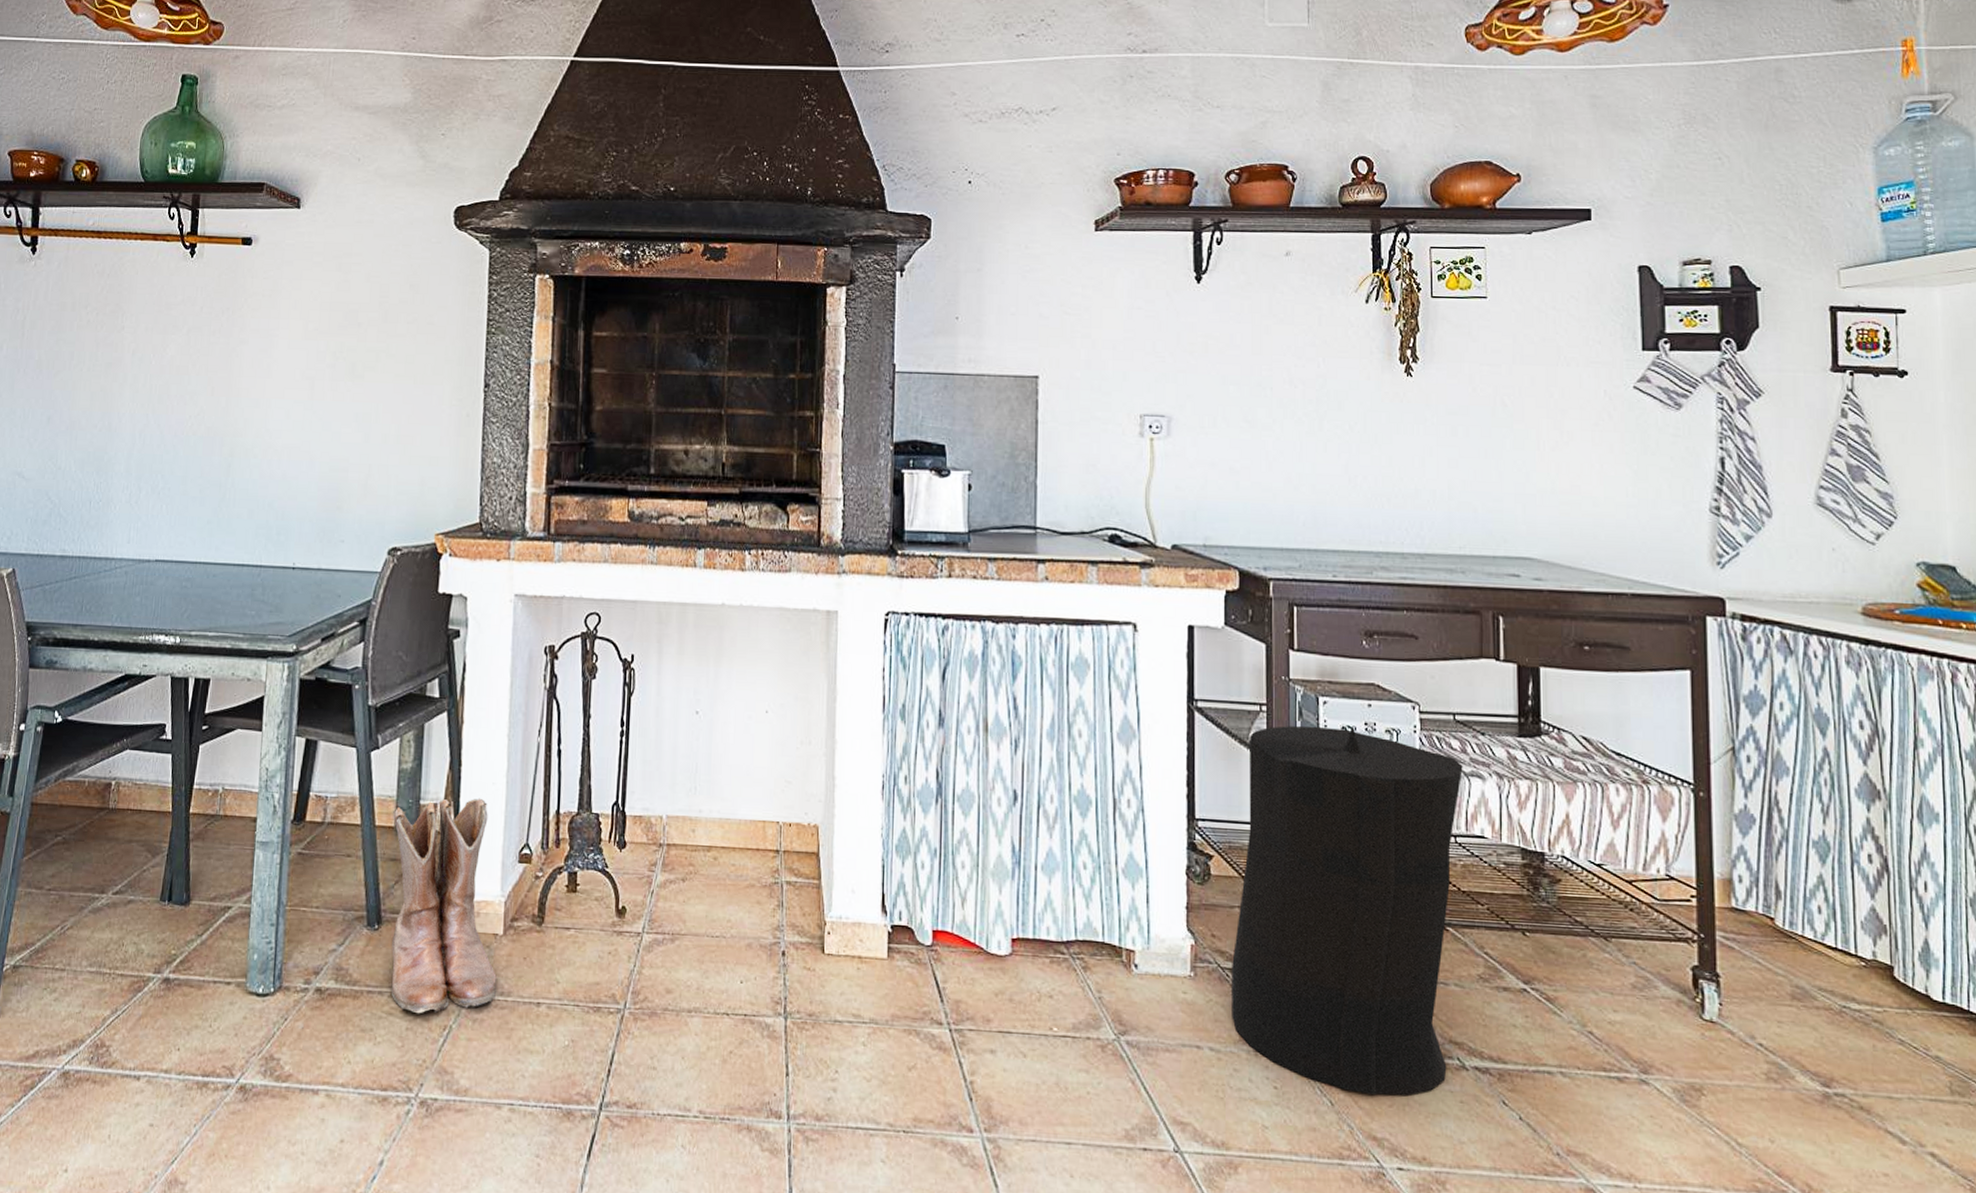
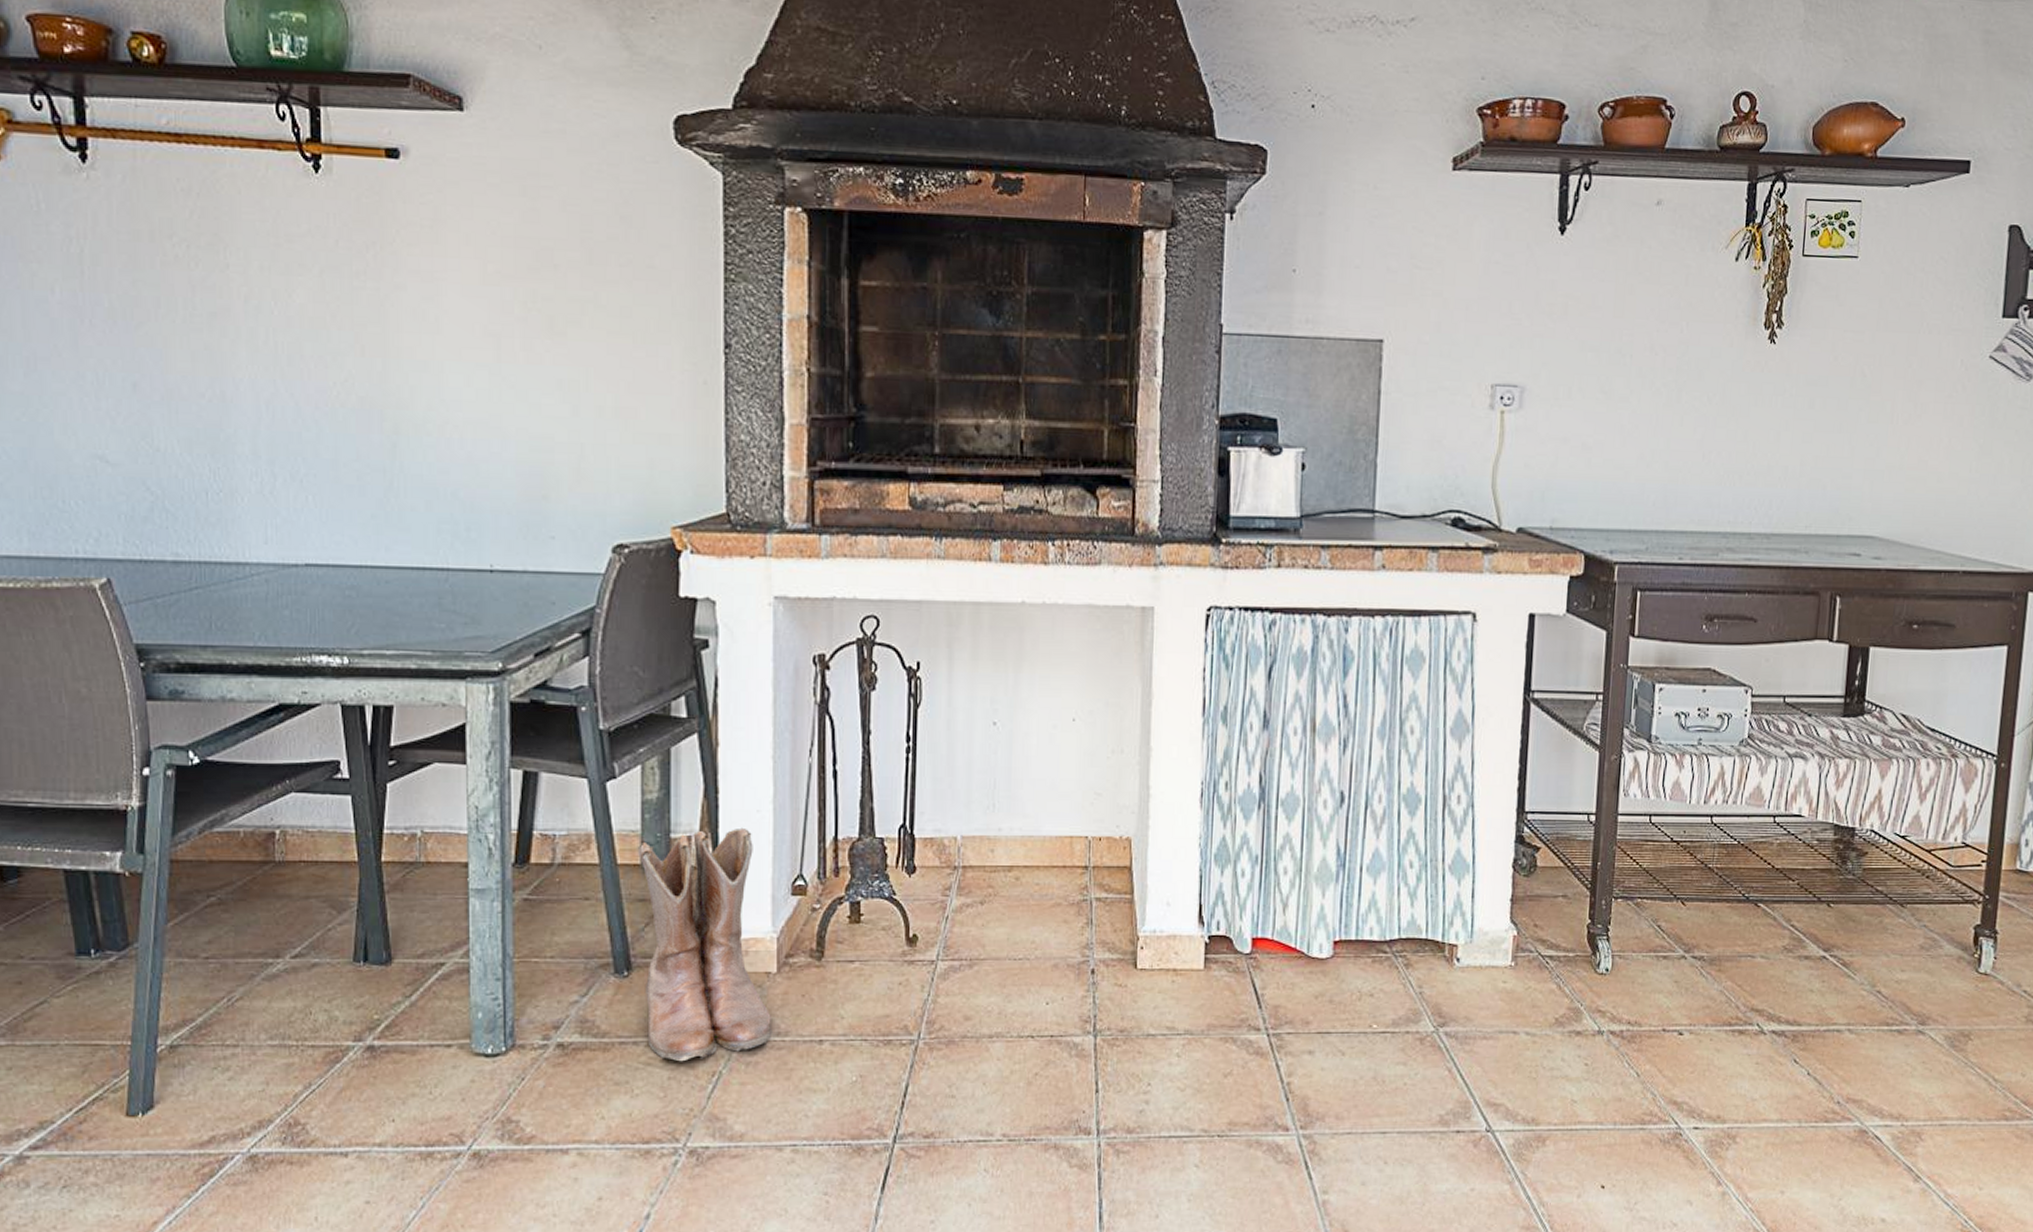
trash can: present [1232,726,1463,1096] -> none [1549,713,1788,1064]

